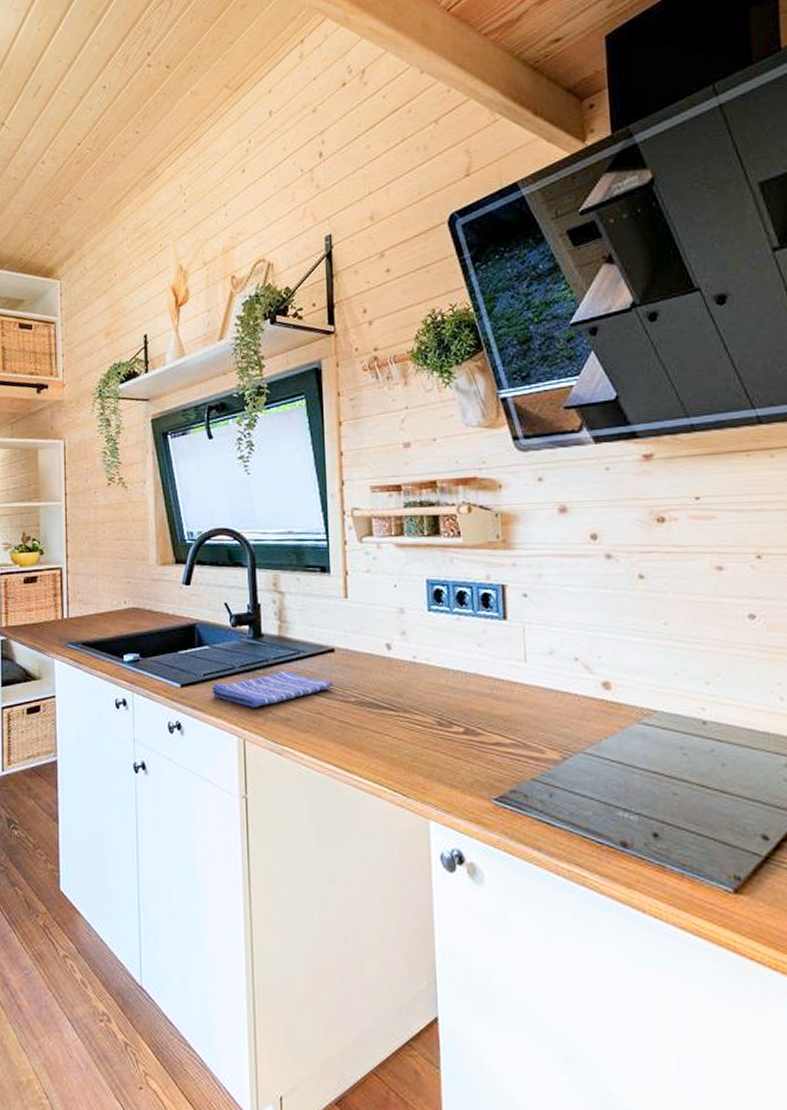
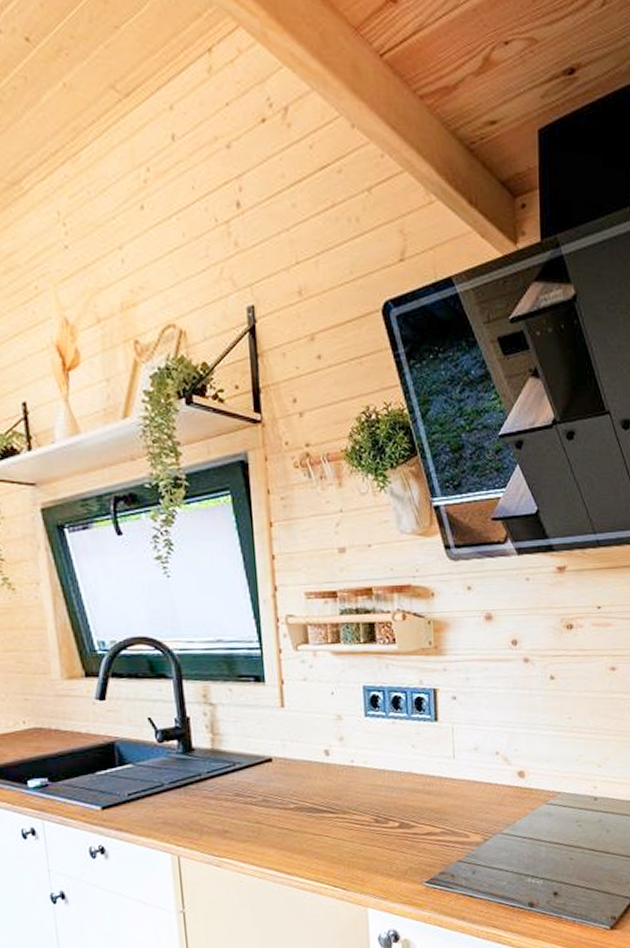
dish towel: present [211,669,334,708] -> none [138,782,272,824]

